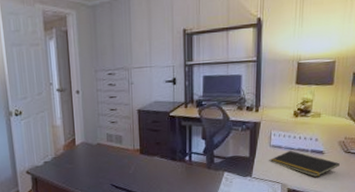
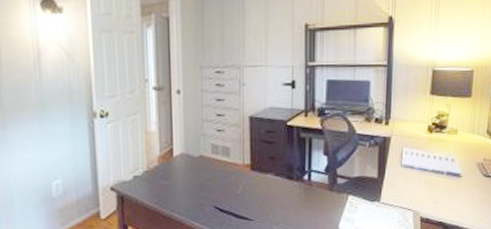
notepad: present [269,150,340,178] -> none [400,171,478,205]

